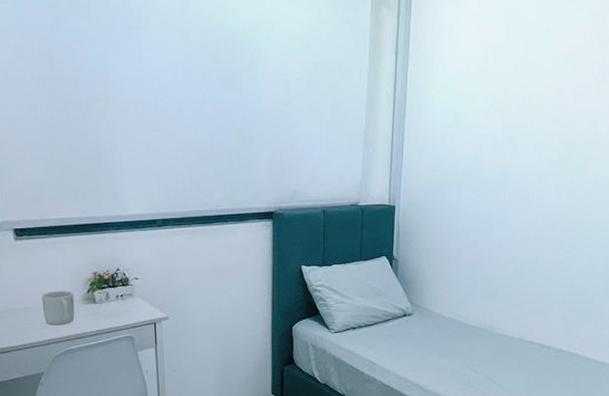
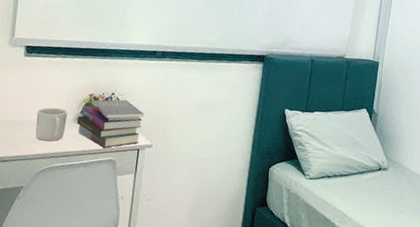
books: none [86,274,155,325] -> present [77,99,145,148]

